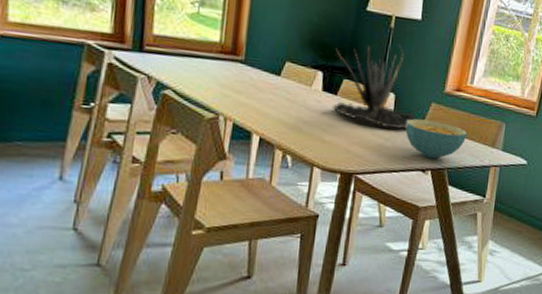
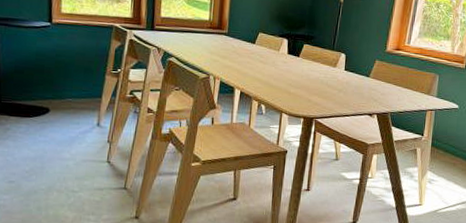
plant: present [332,44,415,129] -> none [295,15,362,82]
cereal bowl: present [405,118,468,159] -> none [355,73,407,106]

